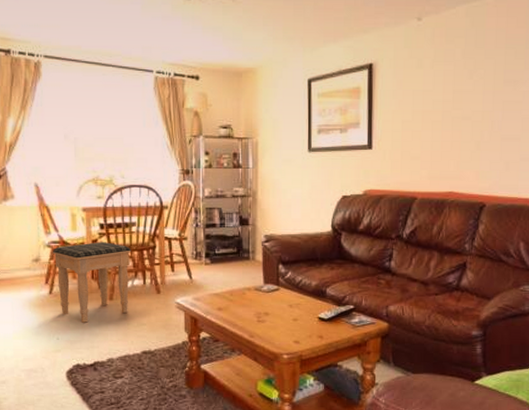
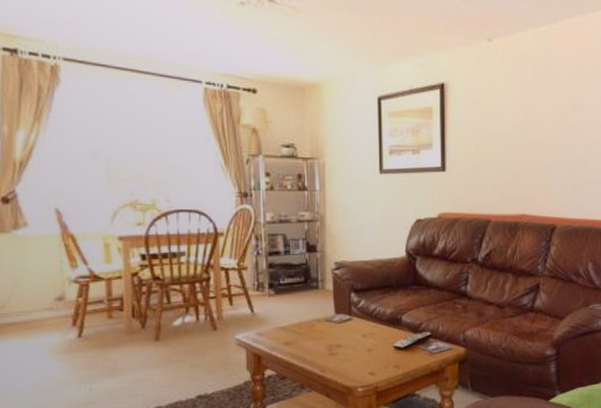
footstool: present [52,242,132,323] -> none [80,275,181,368]

